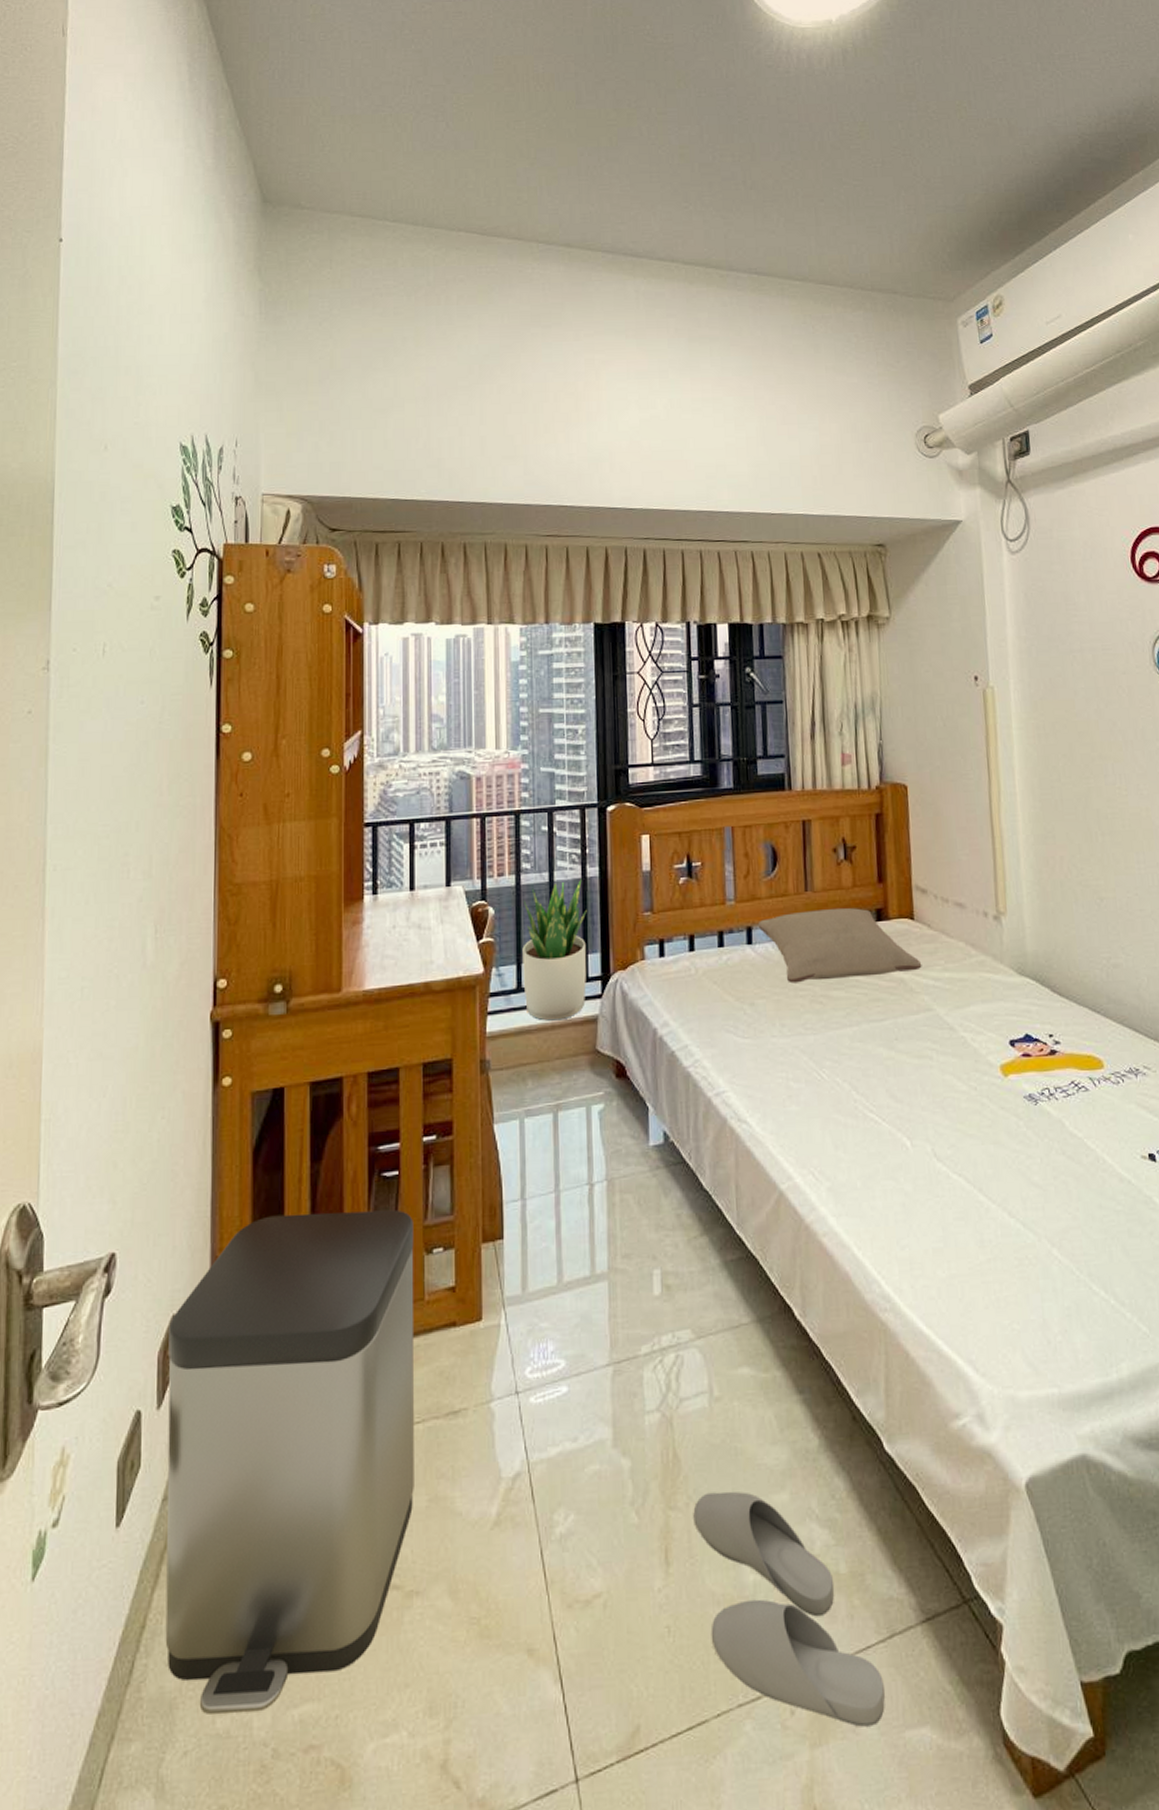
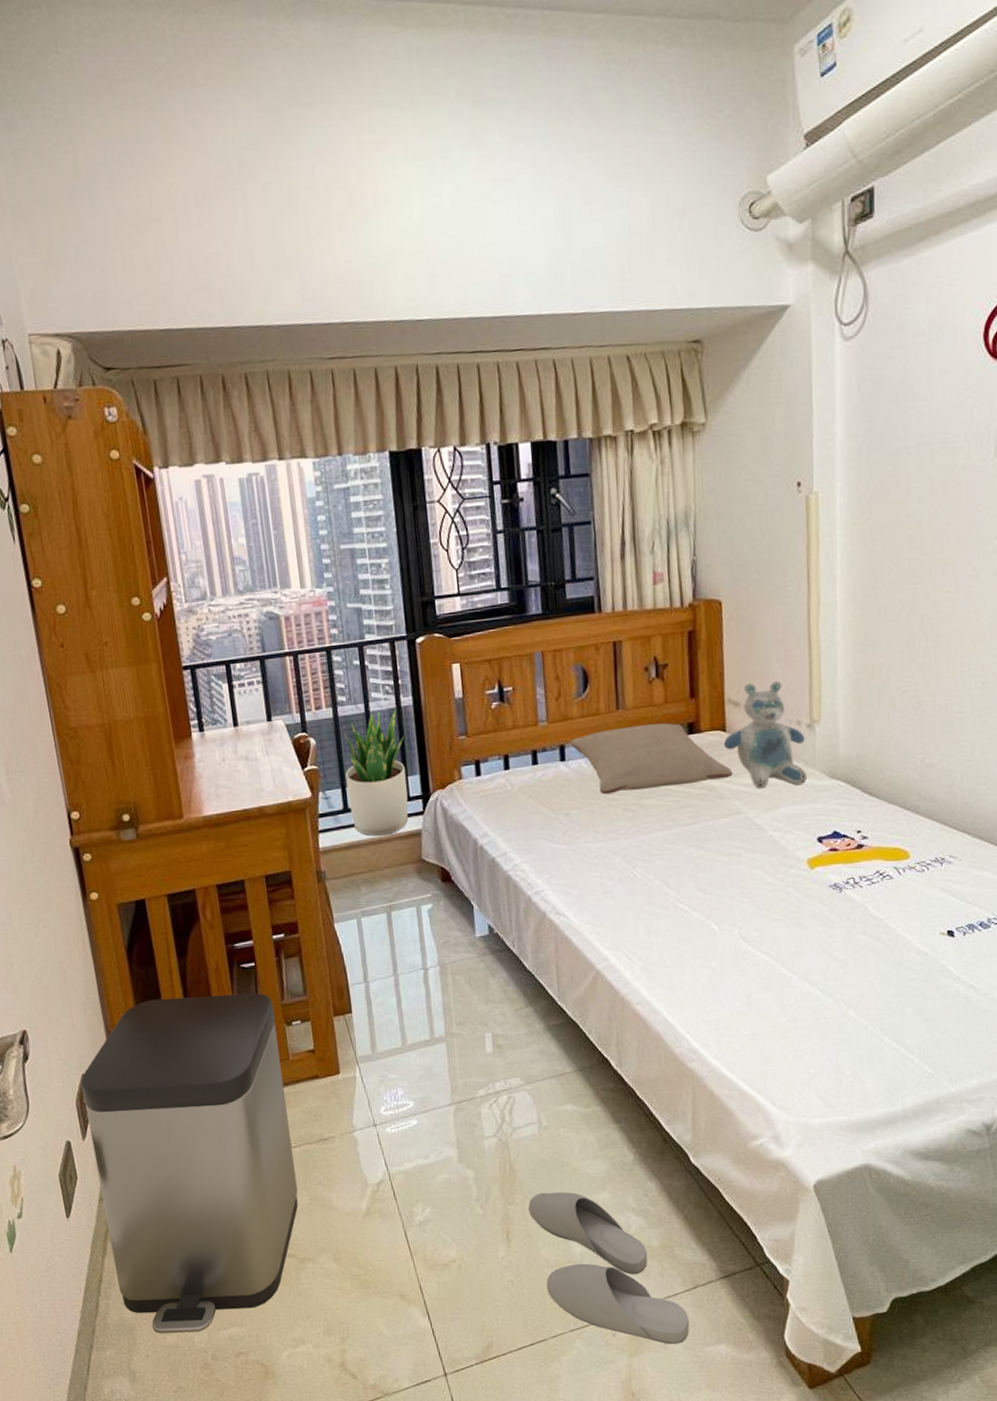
polar bear: none [911,869,996,984] -> present [723,681,807,789]

